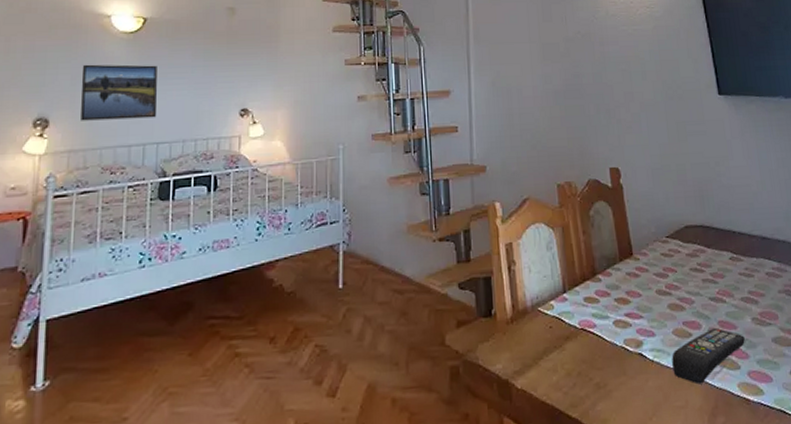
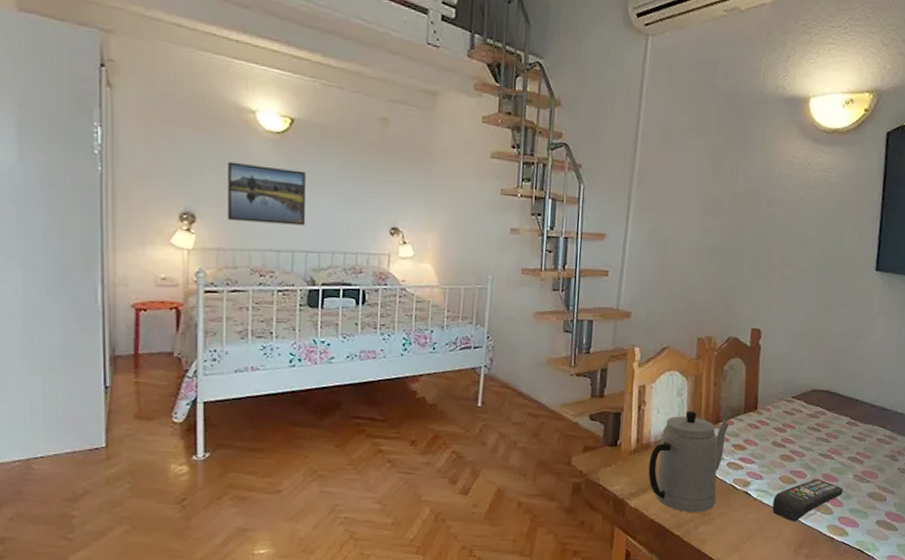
teapot: none [529,264,610,388] -> present [648,410,730,513]

